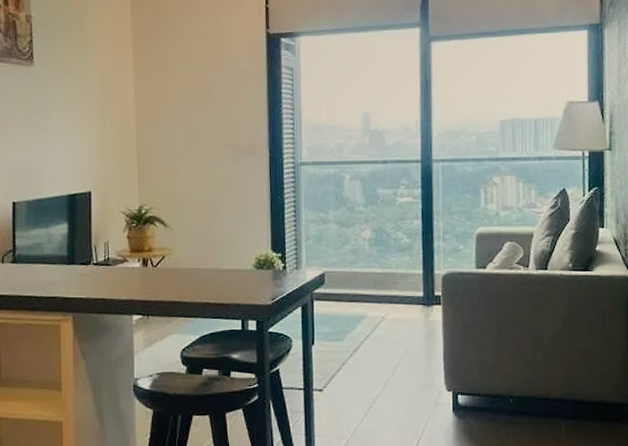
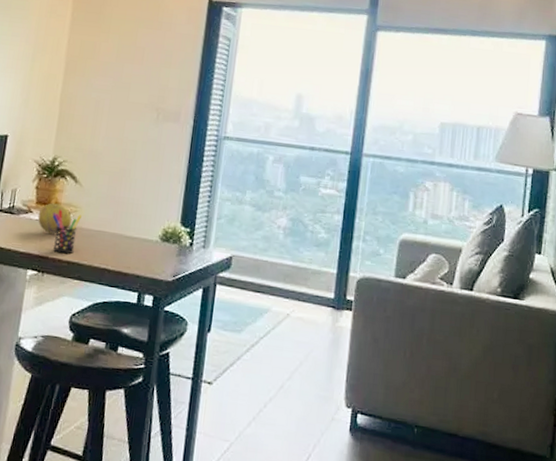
fruit: none [134,249,168,278] -> present [37,203,72,234]
pen holder: none [148,255,176,295] -> present [52,210,82,254]

